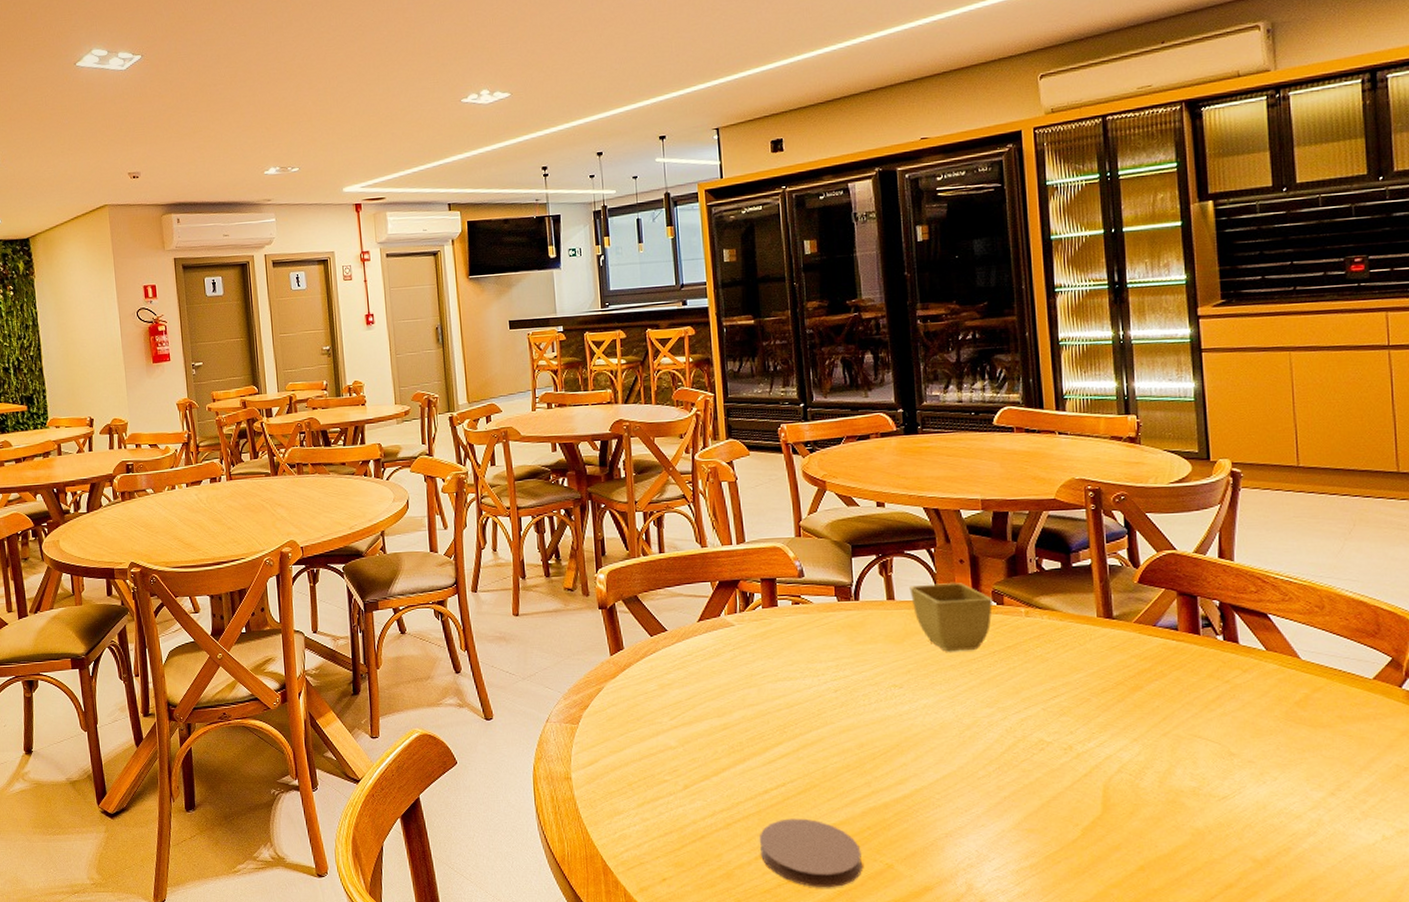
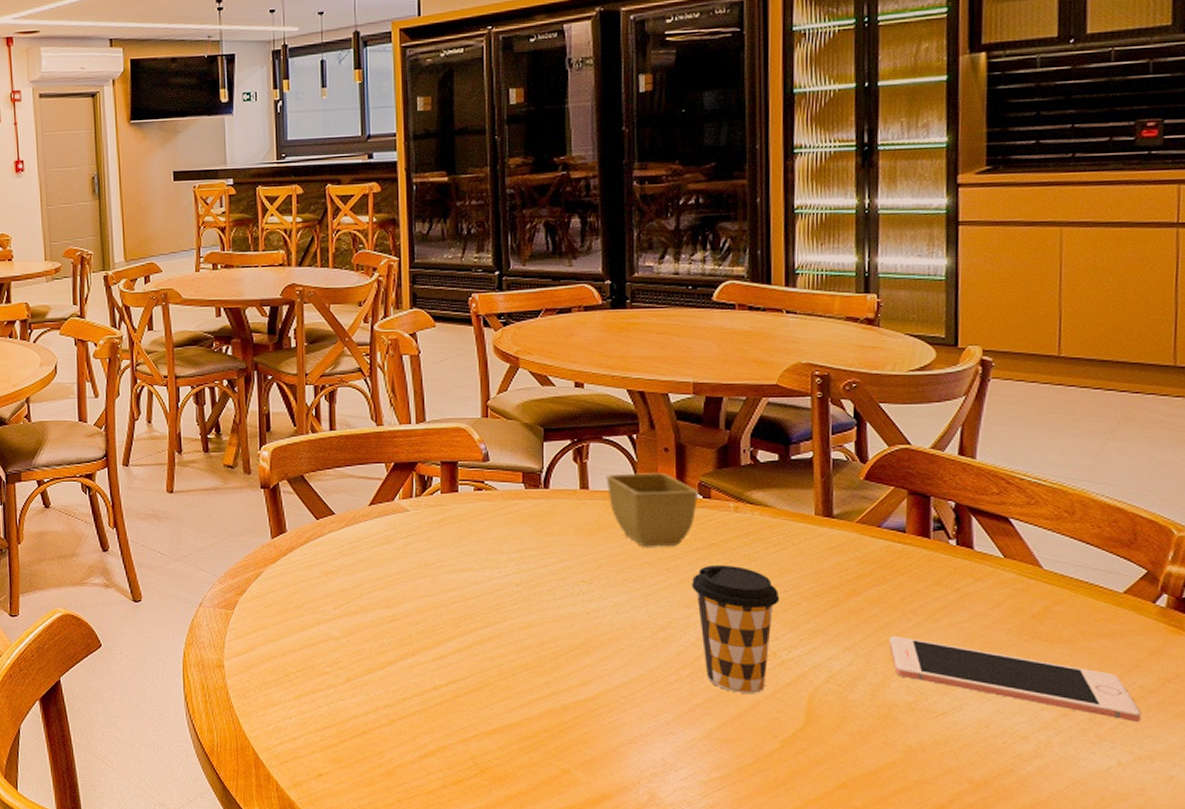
coaster: present [759,818,863,888] -> none [424,717,537,792]
coffee cup: none [992,665,1072,785] -> present [692,564,780,693]
cell phone: none [1171,727,1399,799] -> present [889,636,1141,723]

